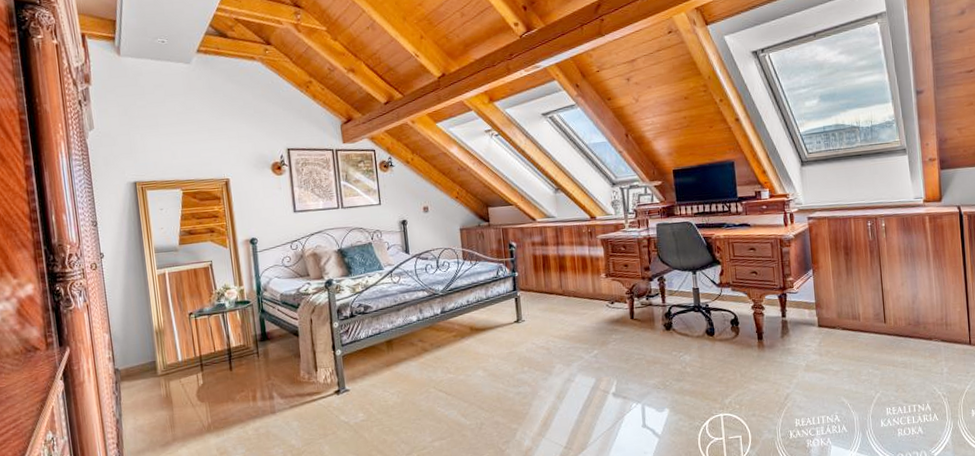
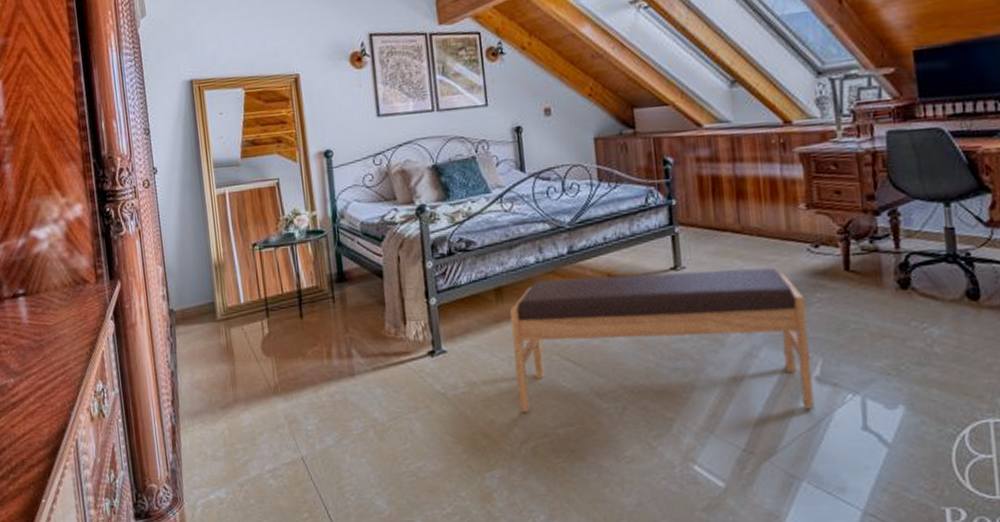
bench: none [397,318,612,432] -> present [509,267,815,412]

